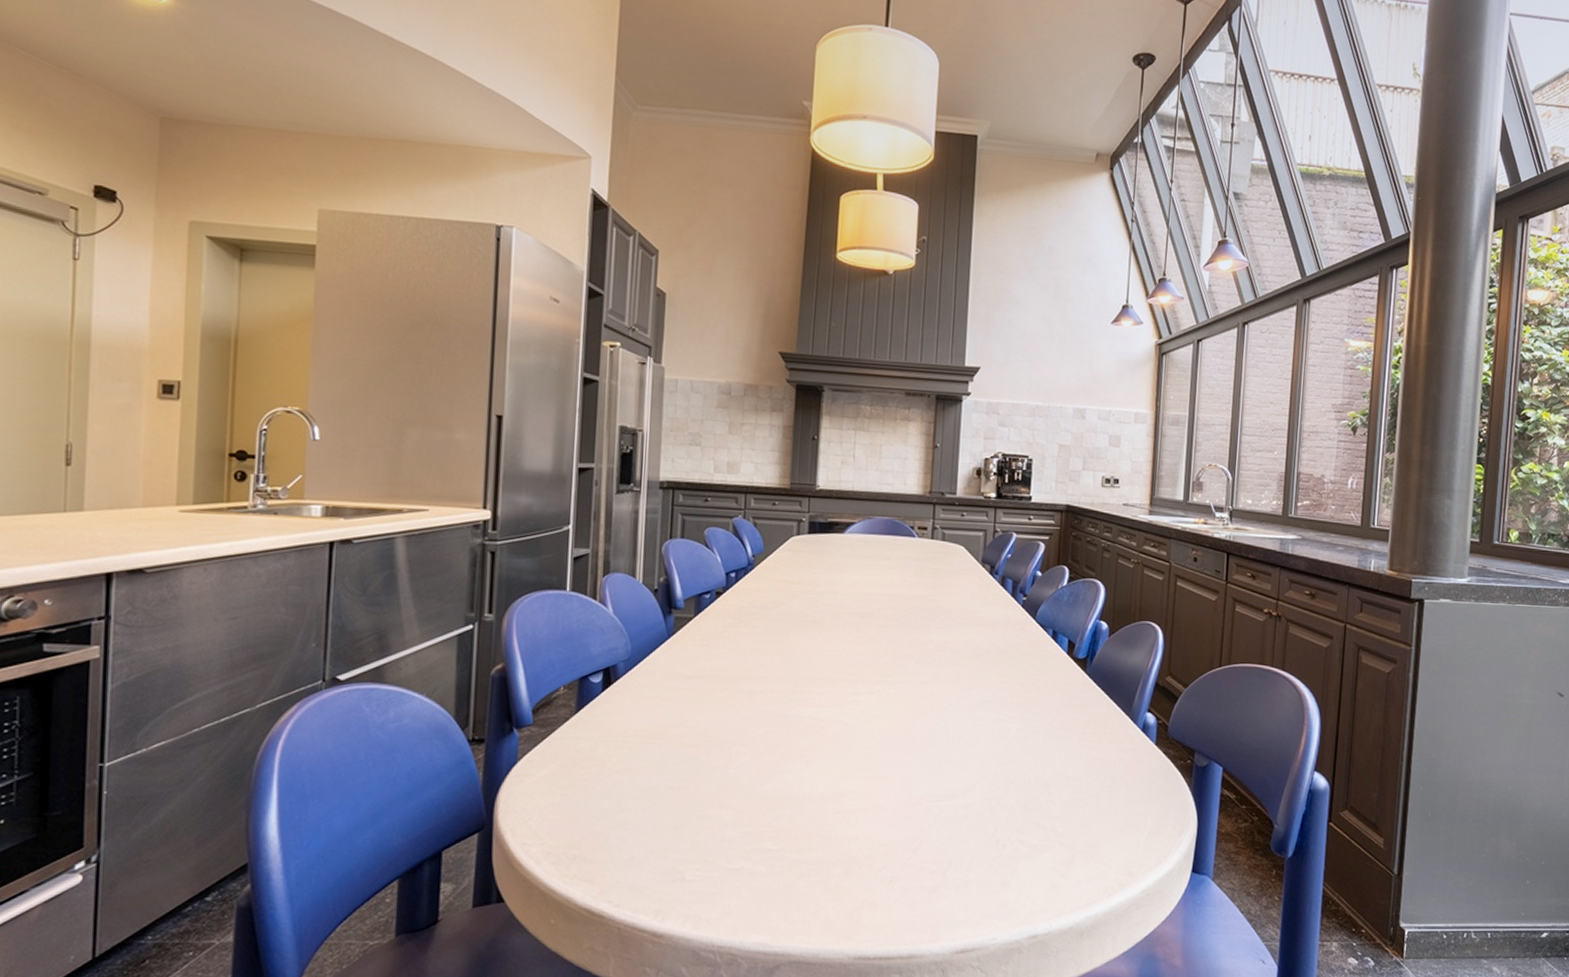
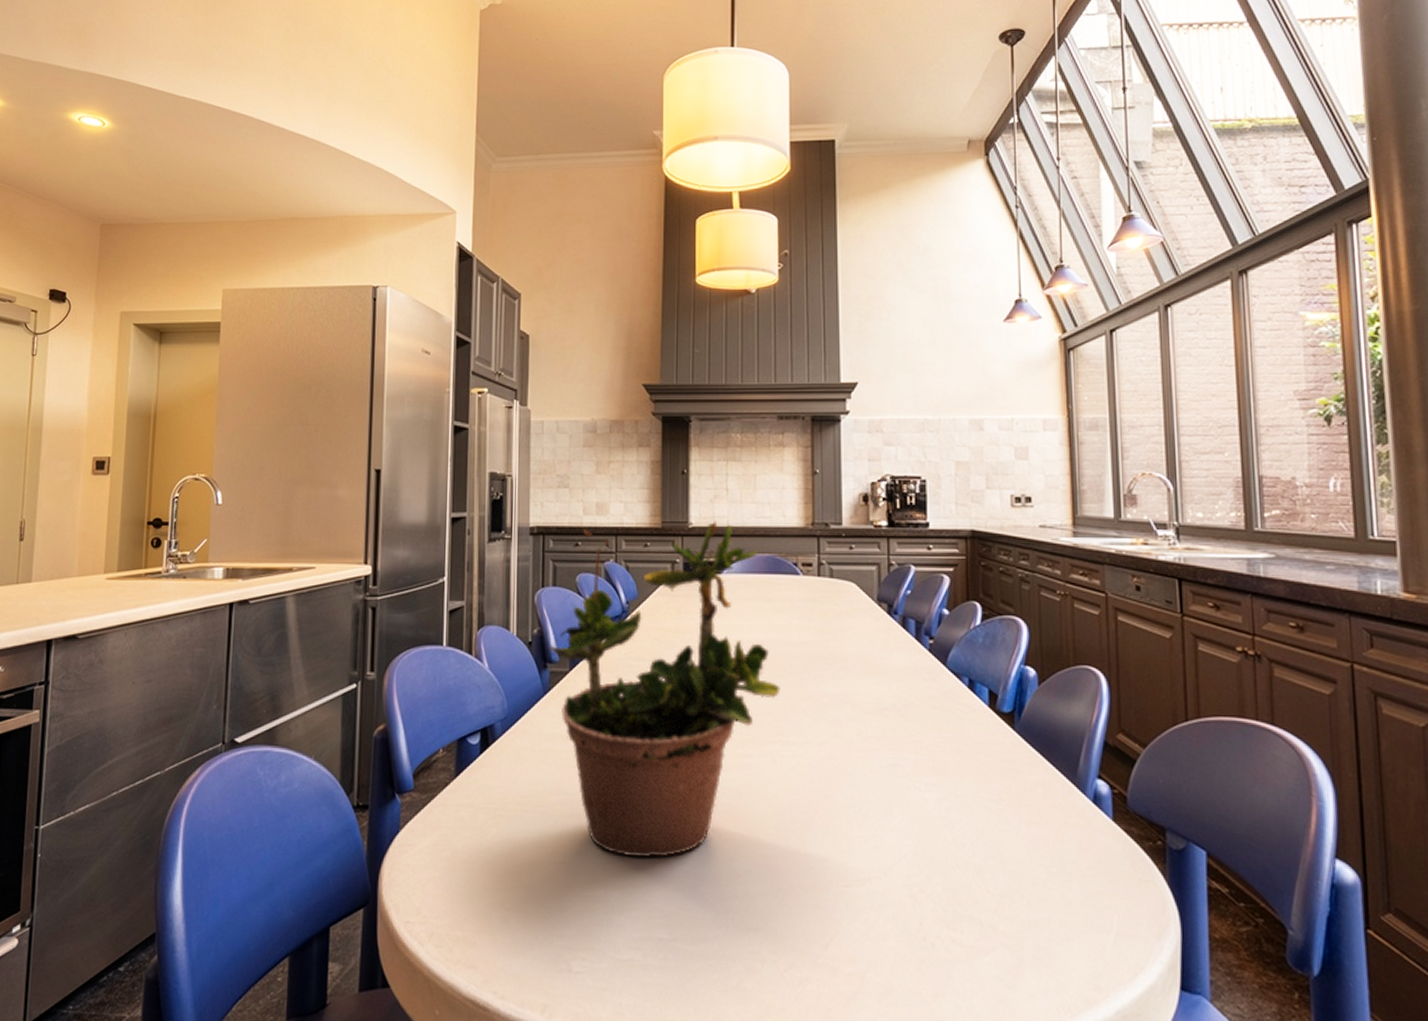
potted plant: none [674,464,891,782] -> present [549,499,781,858]

